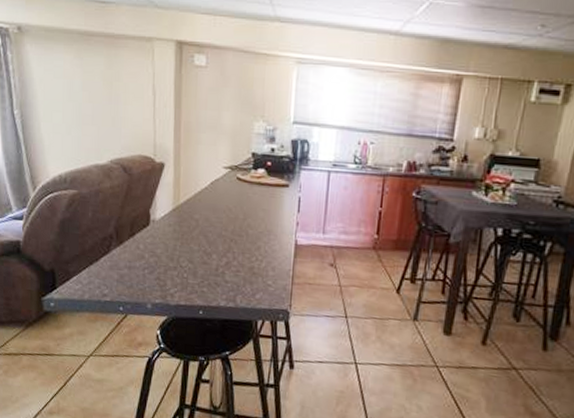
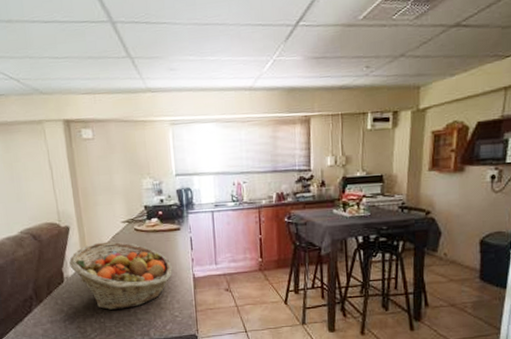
fruit basket: none [158,186,273,268] -> present [69,241,173,311]

